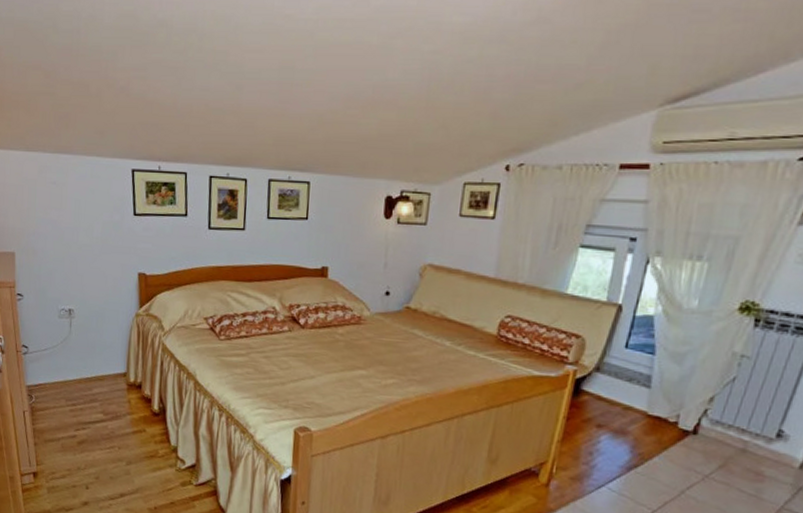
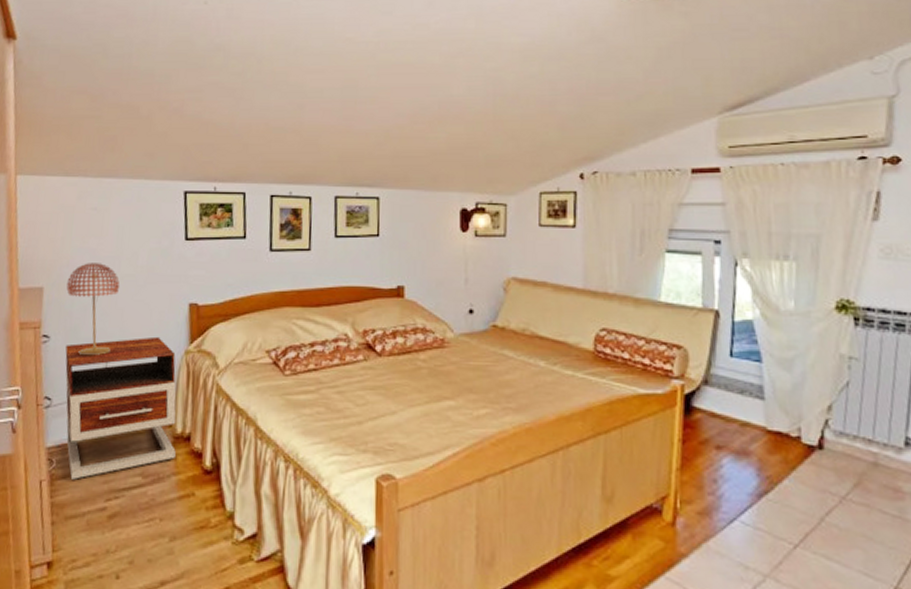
table lamp: none [34,232,78,314] -> present [66,263,120,356]
nightstand: none [37,300,130,412] -> present [65,336,176,480]

